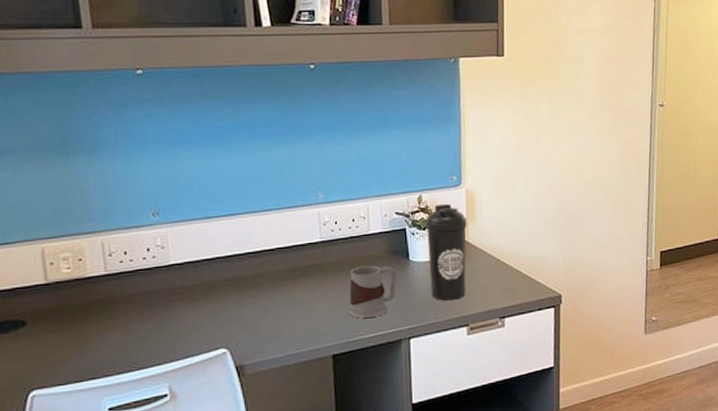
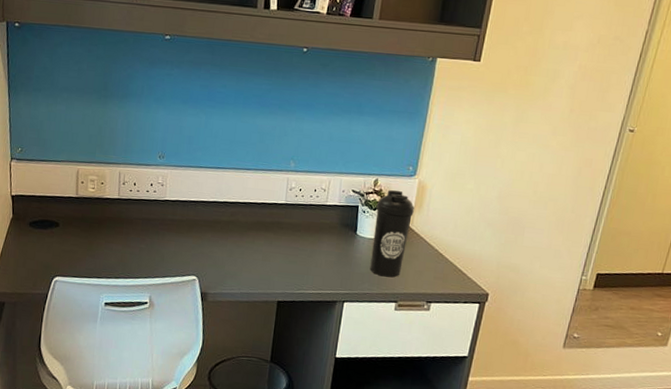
mug: present [348,265,397,318] -> none [297,231,344,277]

